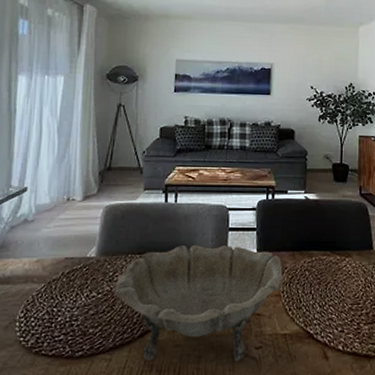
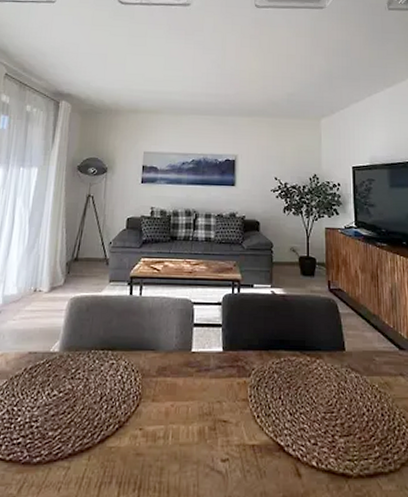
decorative bowl: present [114,244,283,362] -> none [76,341,251,476]

